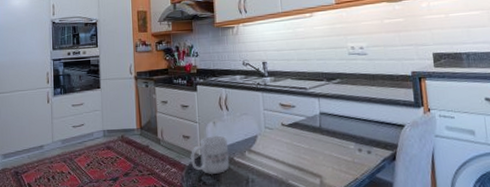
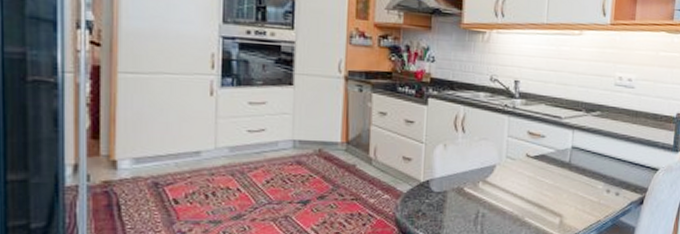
mug: present [190,134,230,175] -> none [408,159,460,206]

